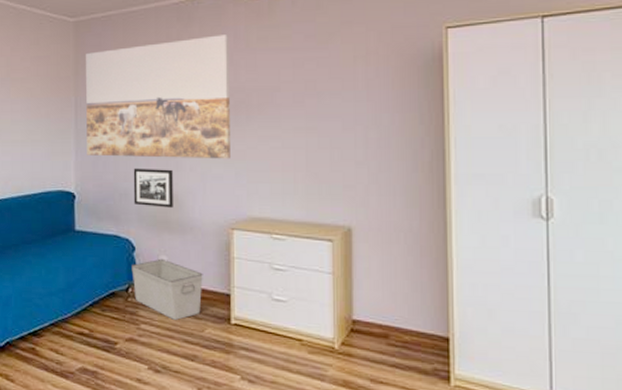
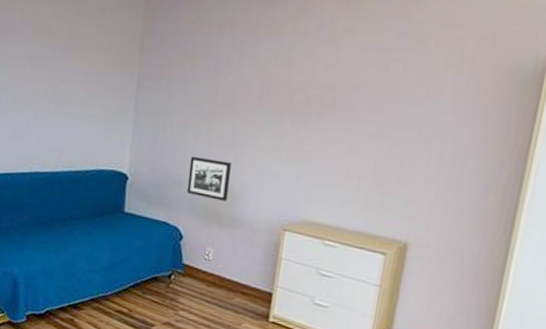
wall art: present [86,35,230,159] -> none [144,22,313,159]
storage bin: present [131,258,203,320] -> none [176,250,248,311]

